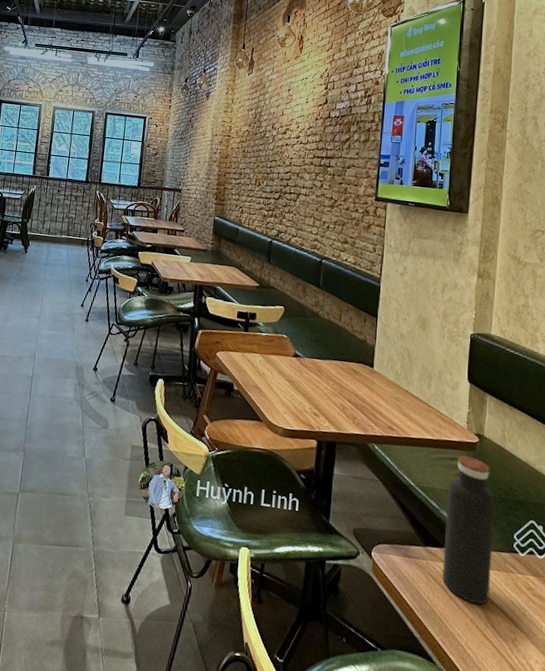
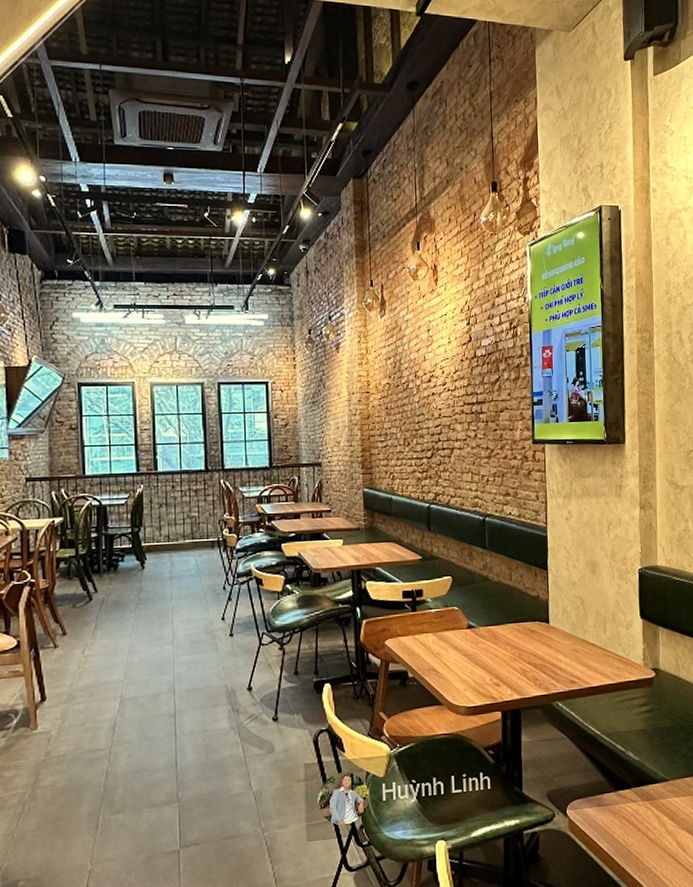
water bottle: present [442,455,495,605] -> none [631,692,678,834]

